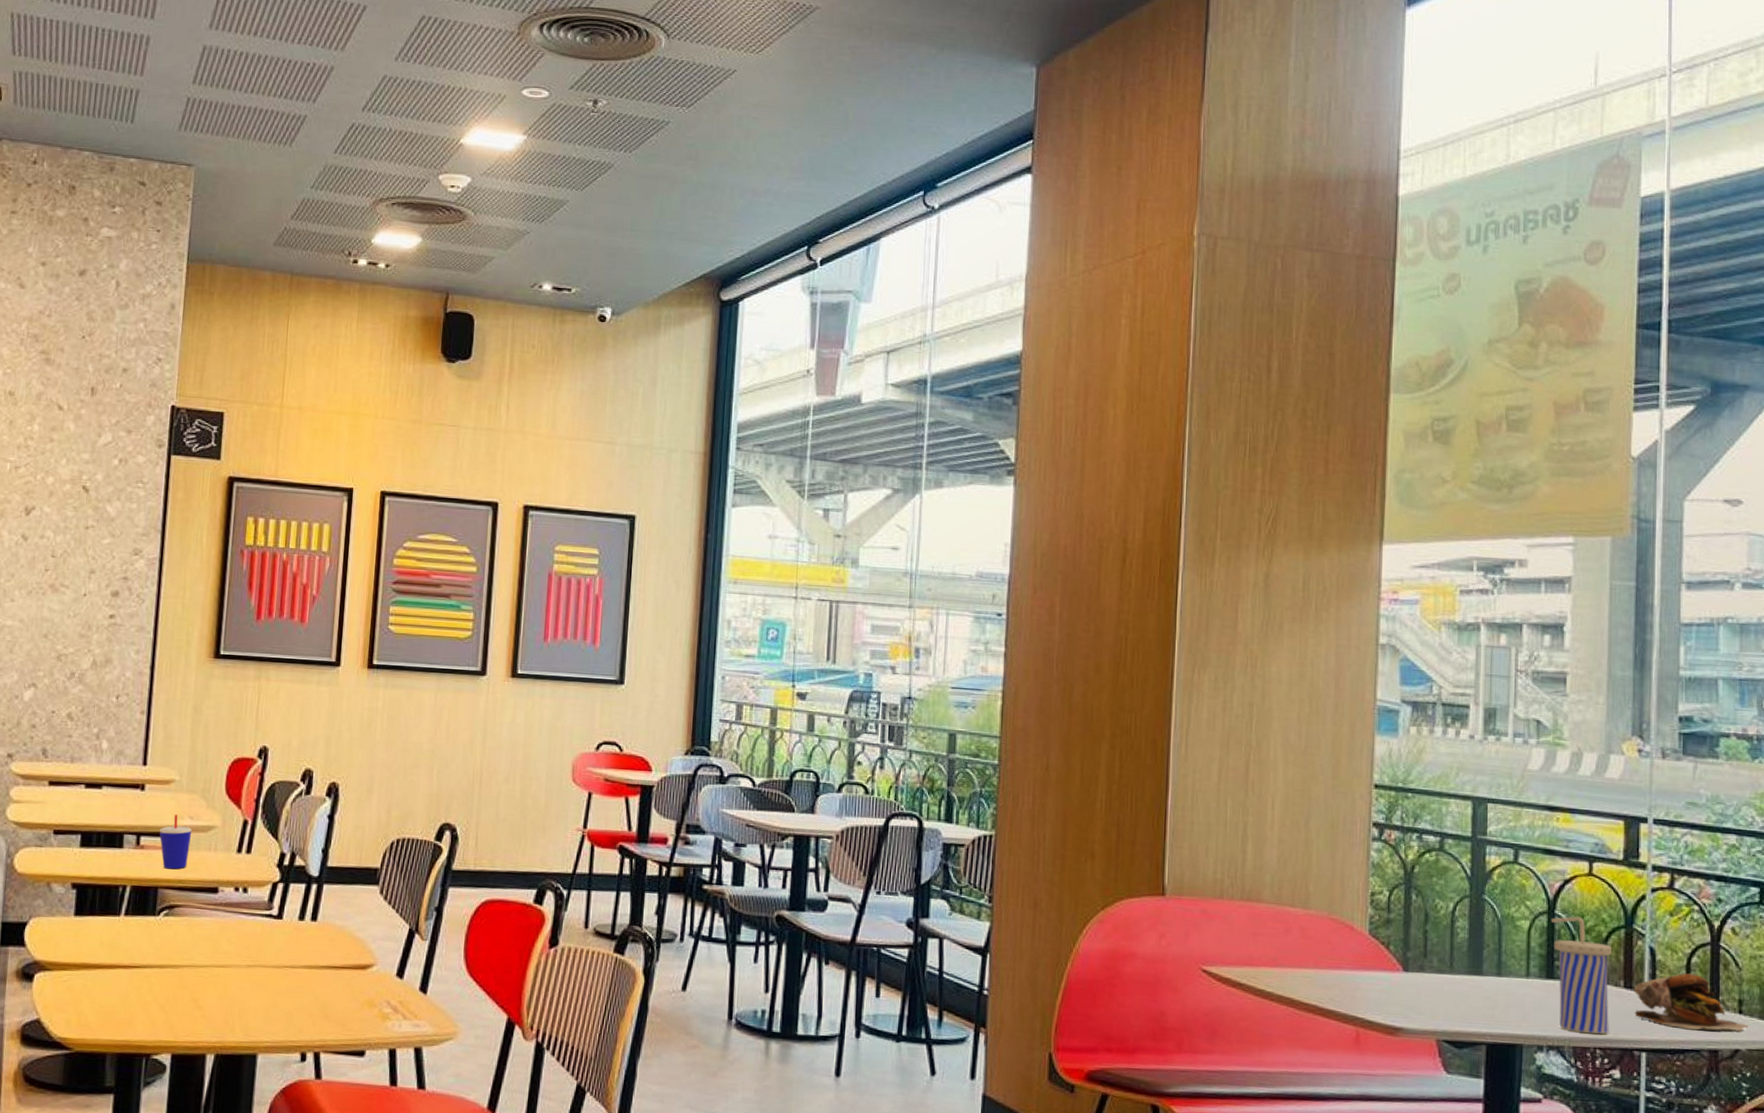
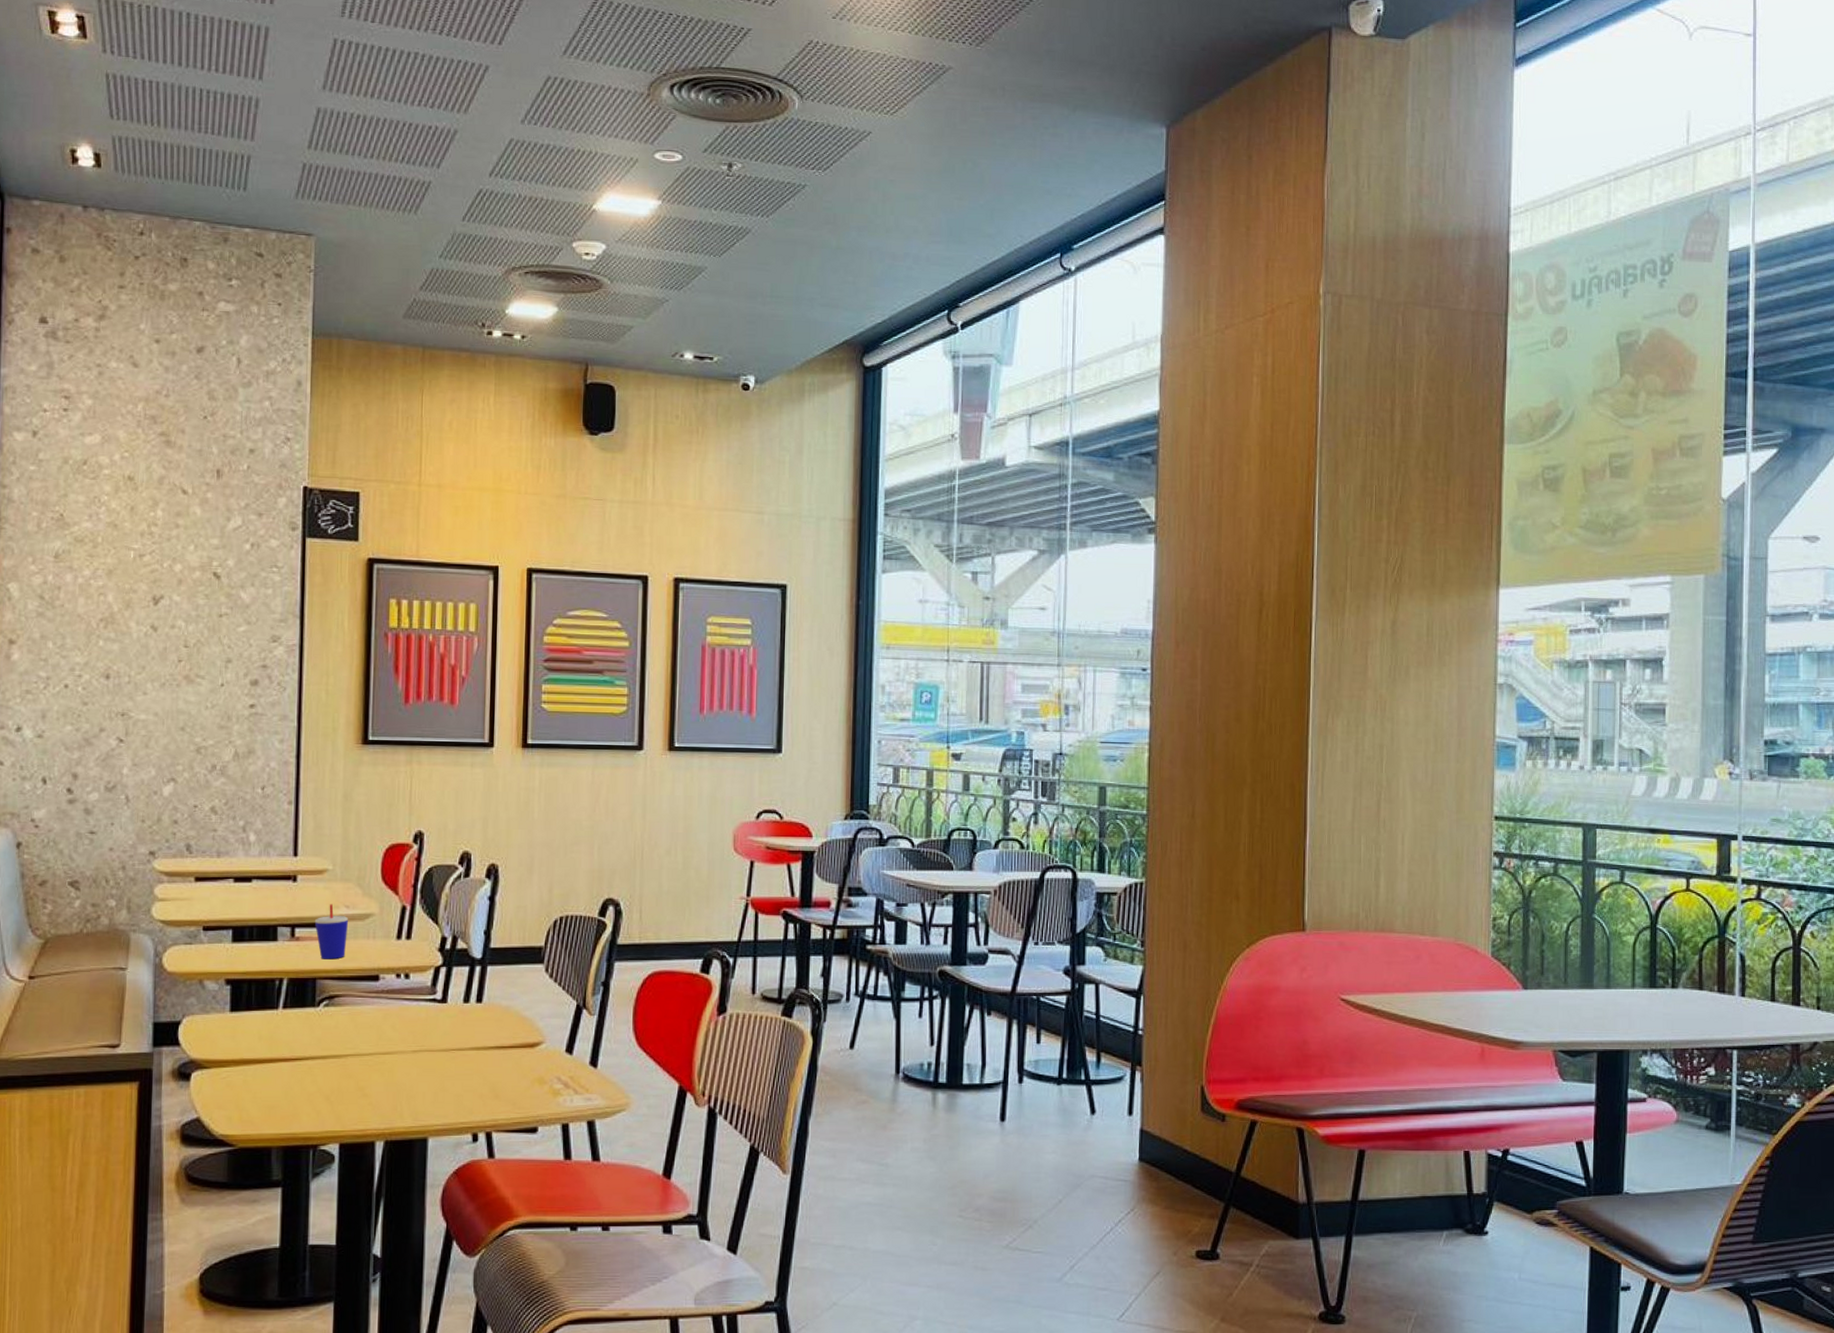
beverage cup: present [1550,916,1611,1034] -> none [1653,930,1707,1036]
burger: present [1633,973,1749,1032] -> none [1726,976,1826,1027]

